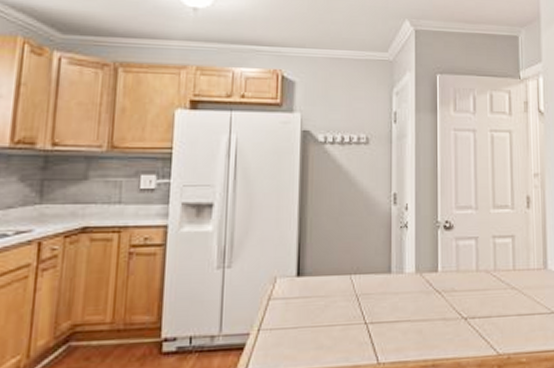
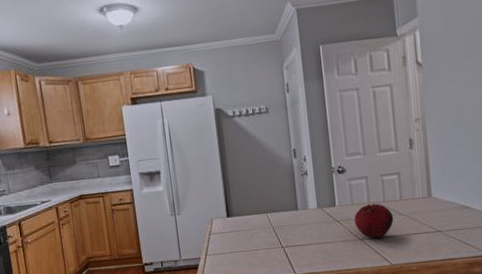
fruit: none [458,271,505,317] -> present [354,203,394,238]

